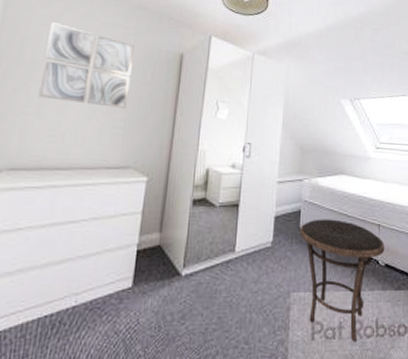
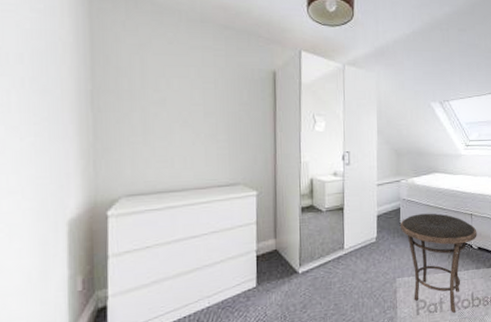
wall art: present [38,22,134,108] -> none [141,51,228,130]

